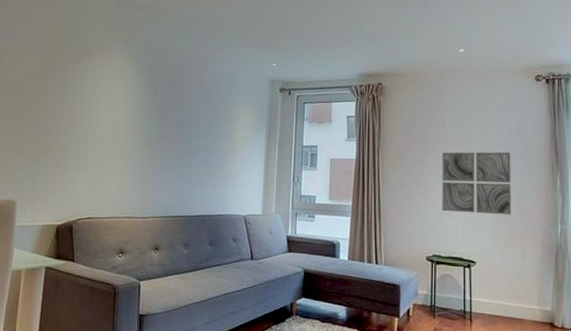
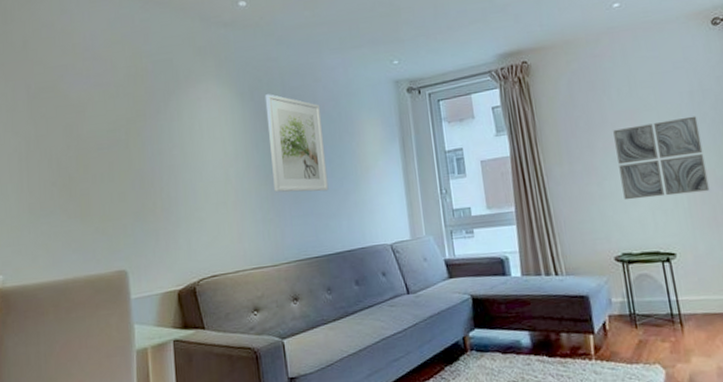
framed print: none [154,72,205,162] -> present [264,94,329,193]

